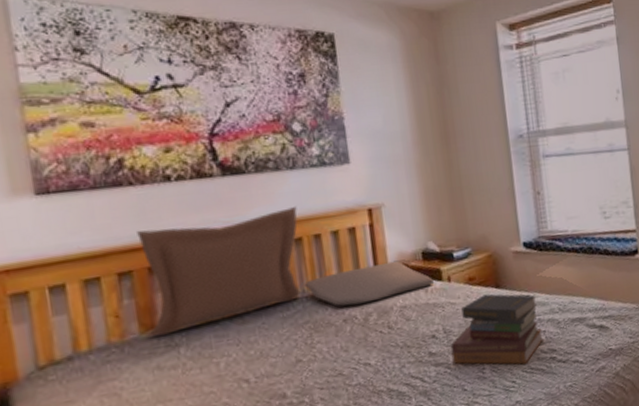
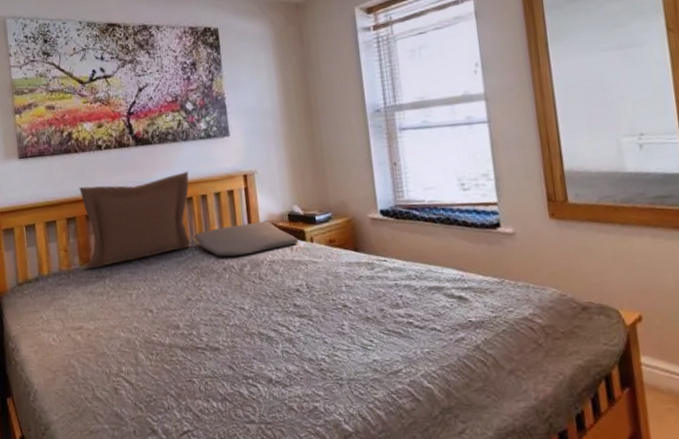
books: present [450,293,543,365] -> none [312,256,400,325]

